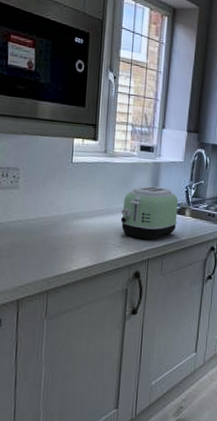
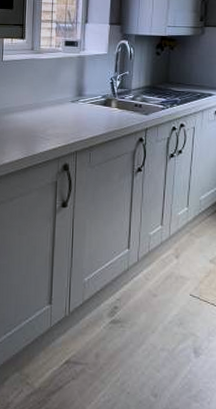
toaster: present [120,186,178,240] -> none [48,79,104,132]

